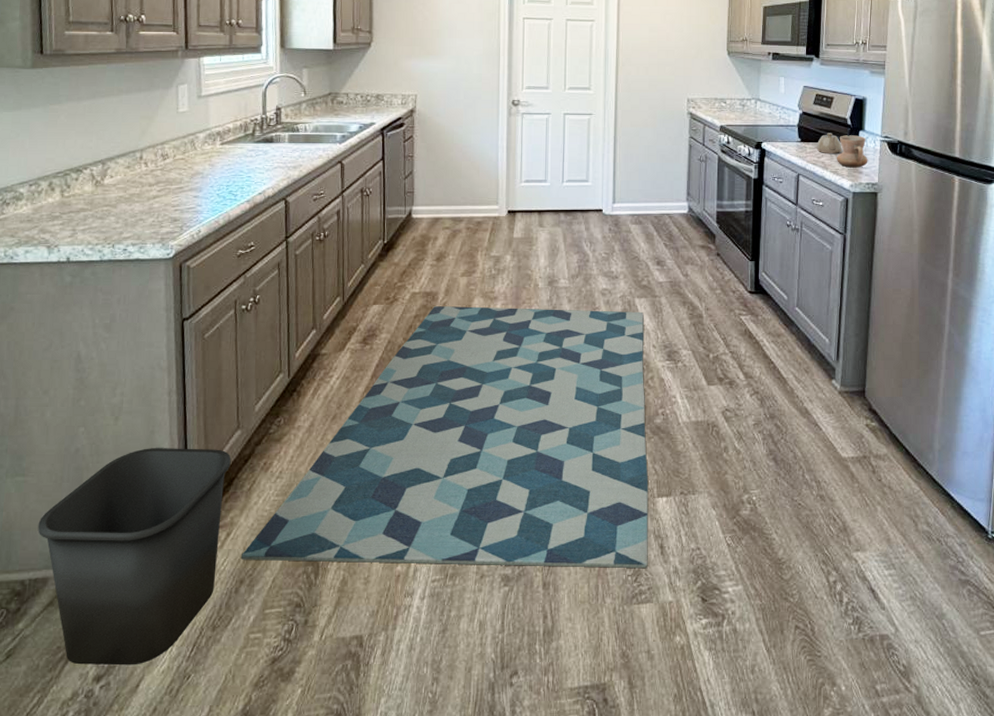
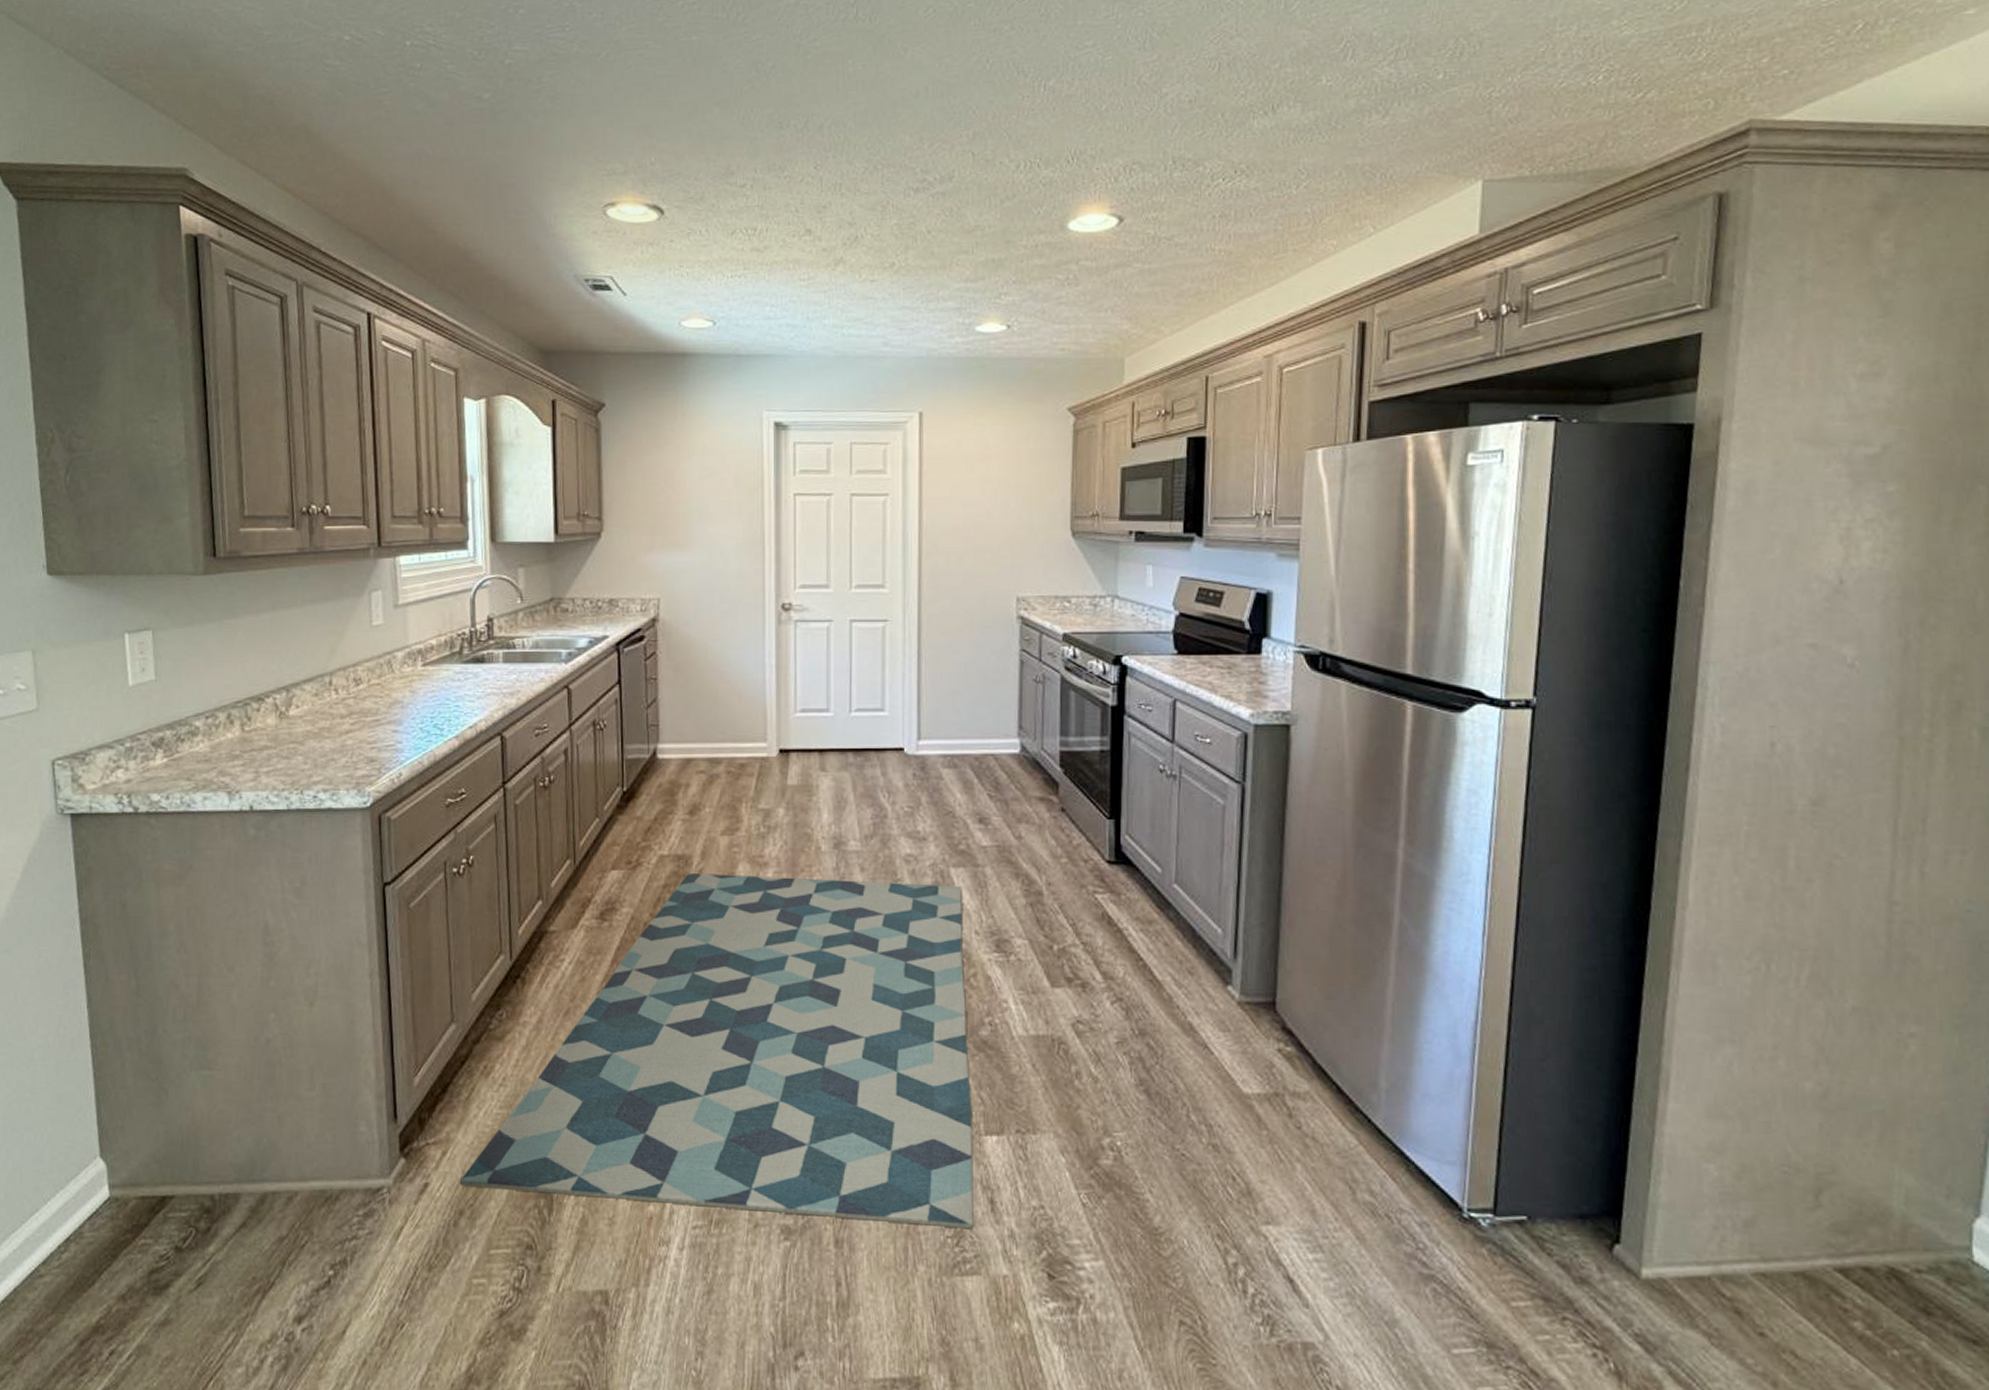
waste bin: present [38,448,231,665] -> none [227,1042,445,1306]
teapot: present [816,133,842,155] -> none [1200,641,1238,672]
ceramic jug: present [837,135,868,168] -> none [1230,644,1276,690]

